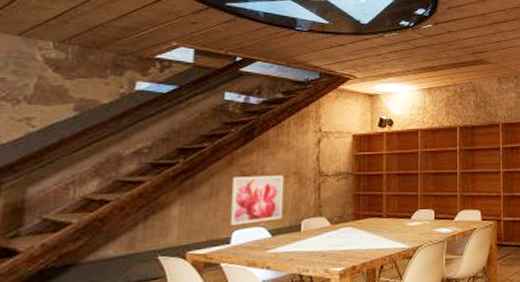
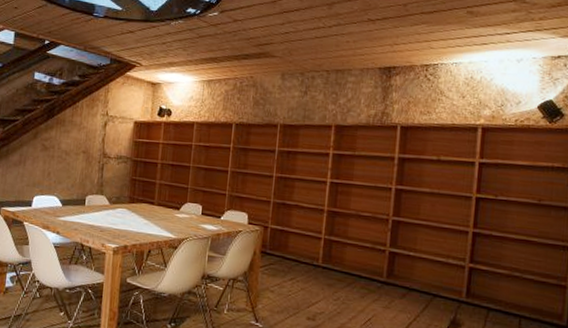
wall art: present [229,175,284,225] -> none [32,149,75,192]

